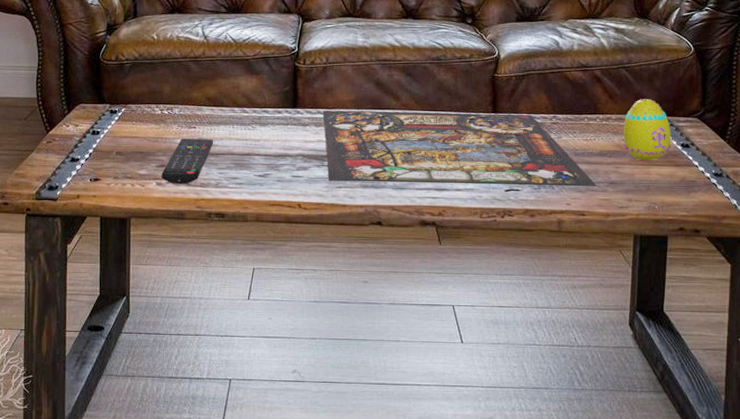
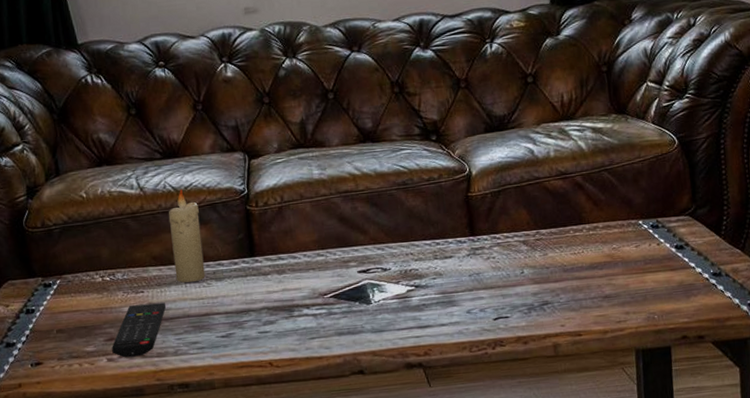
candle: none [225,41,253,124] -> present [168,189,206,283]
stained glass panel: present [323,110,597,187] -> none [284,233,591,333]
egg: present [623,98,672,160] -> none [612,201,665,268]

